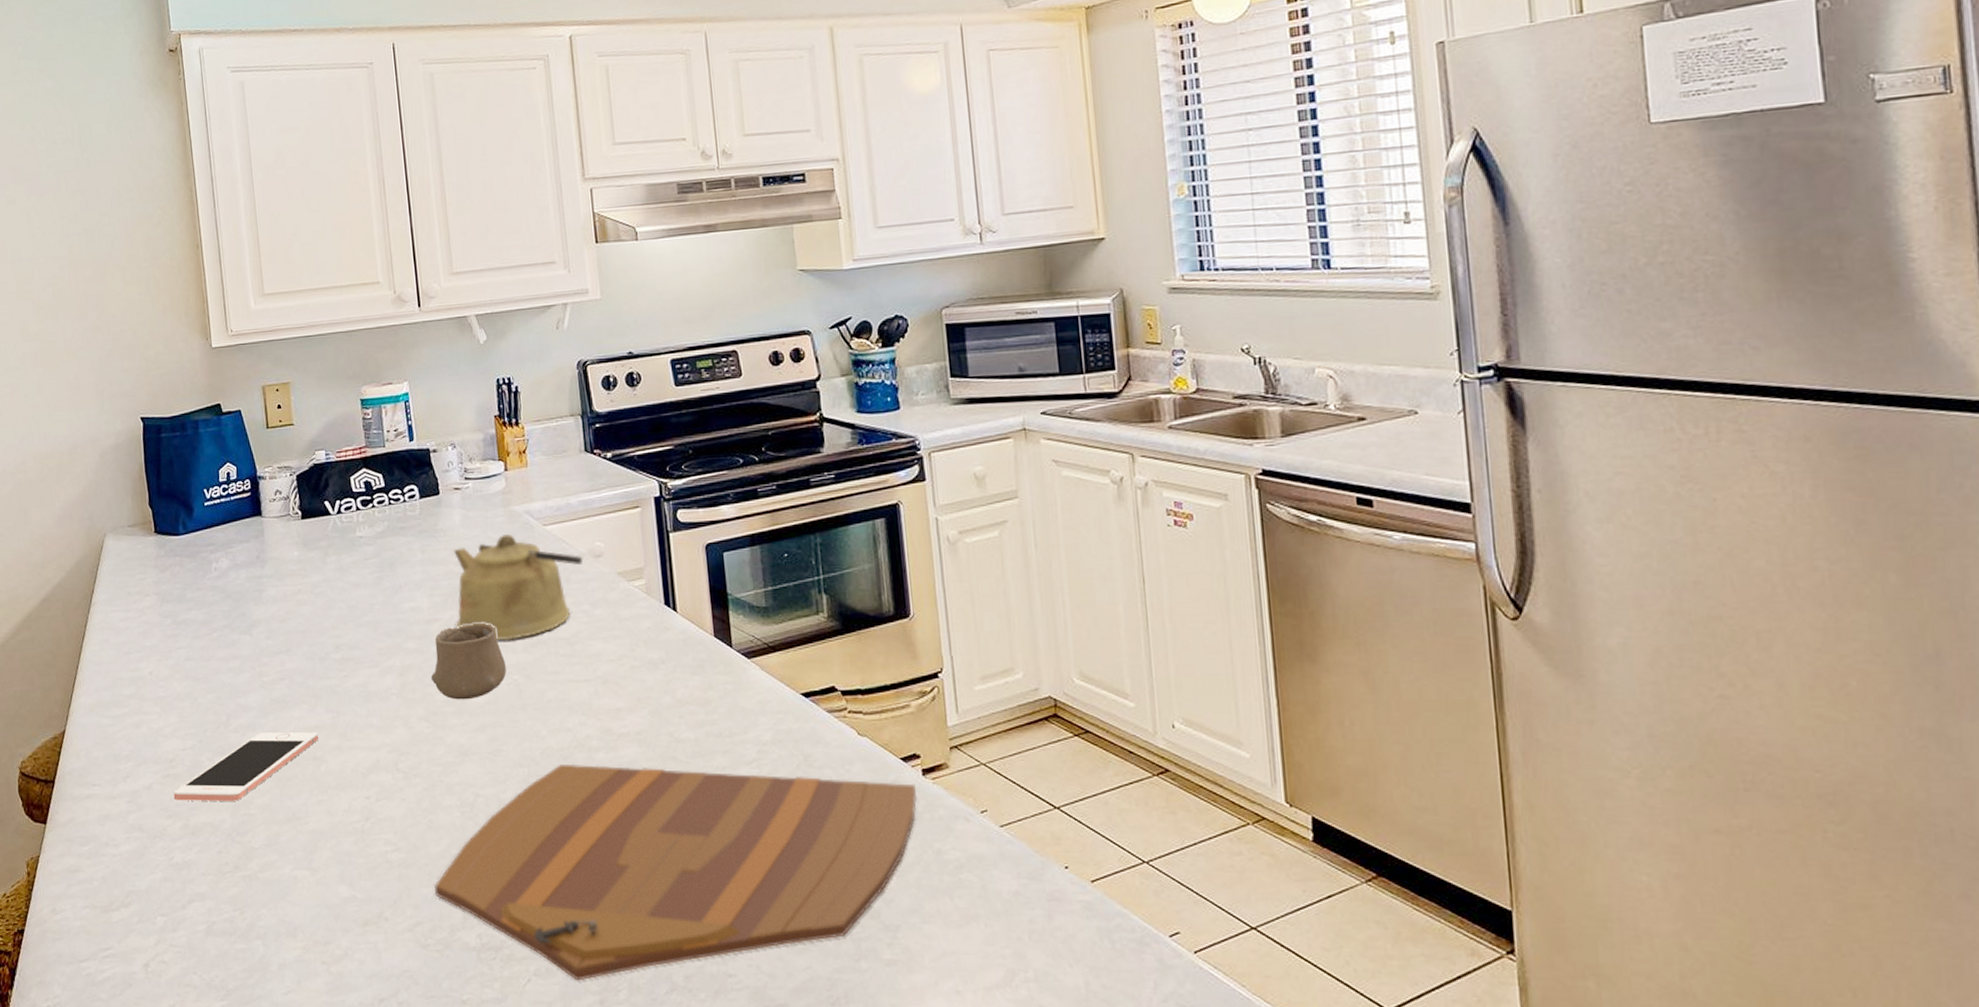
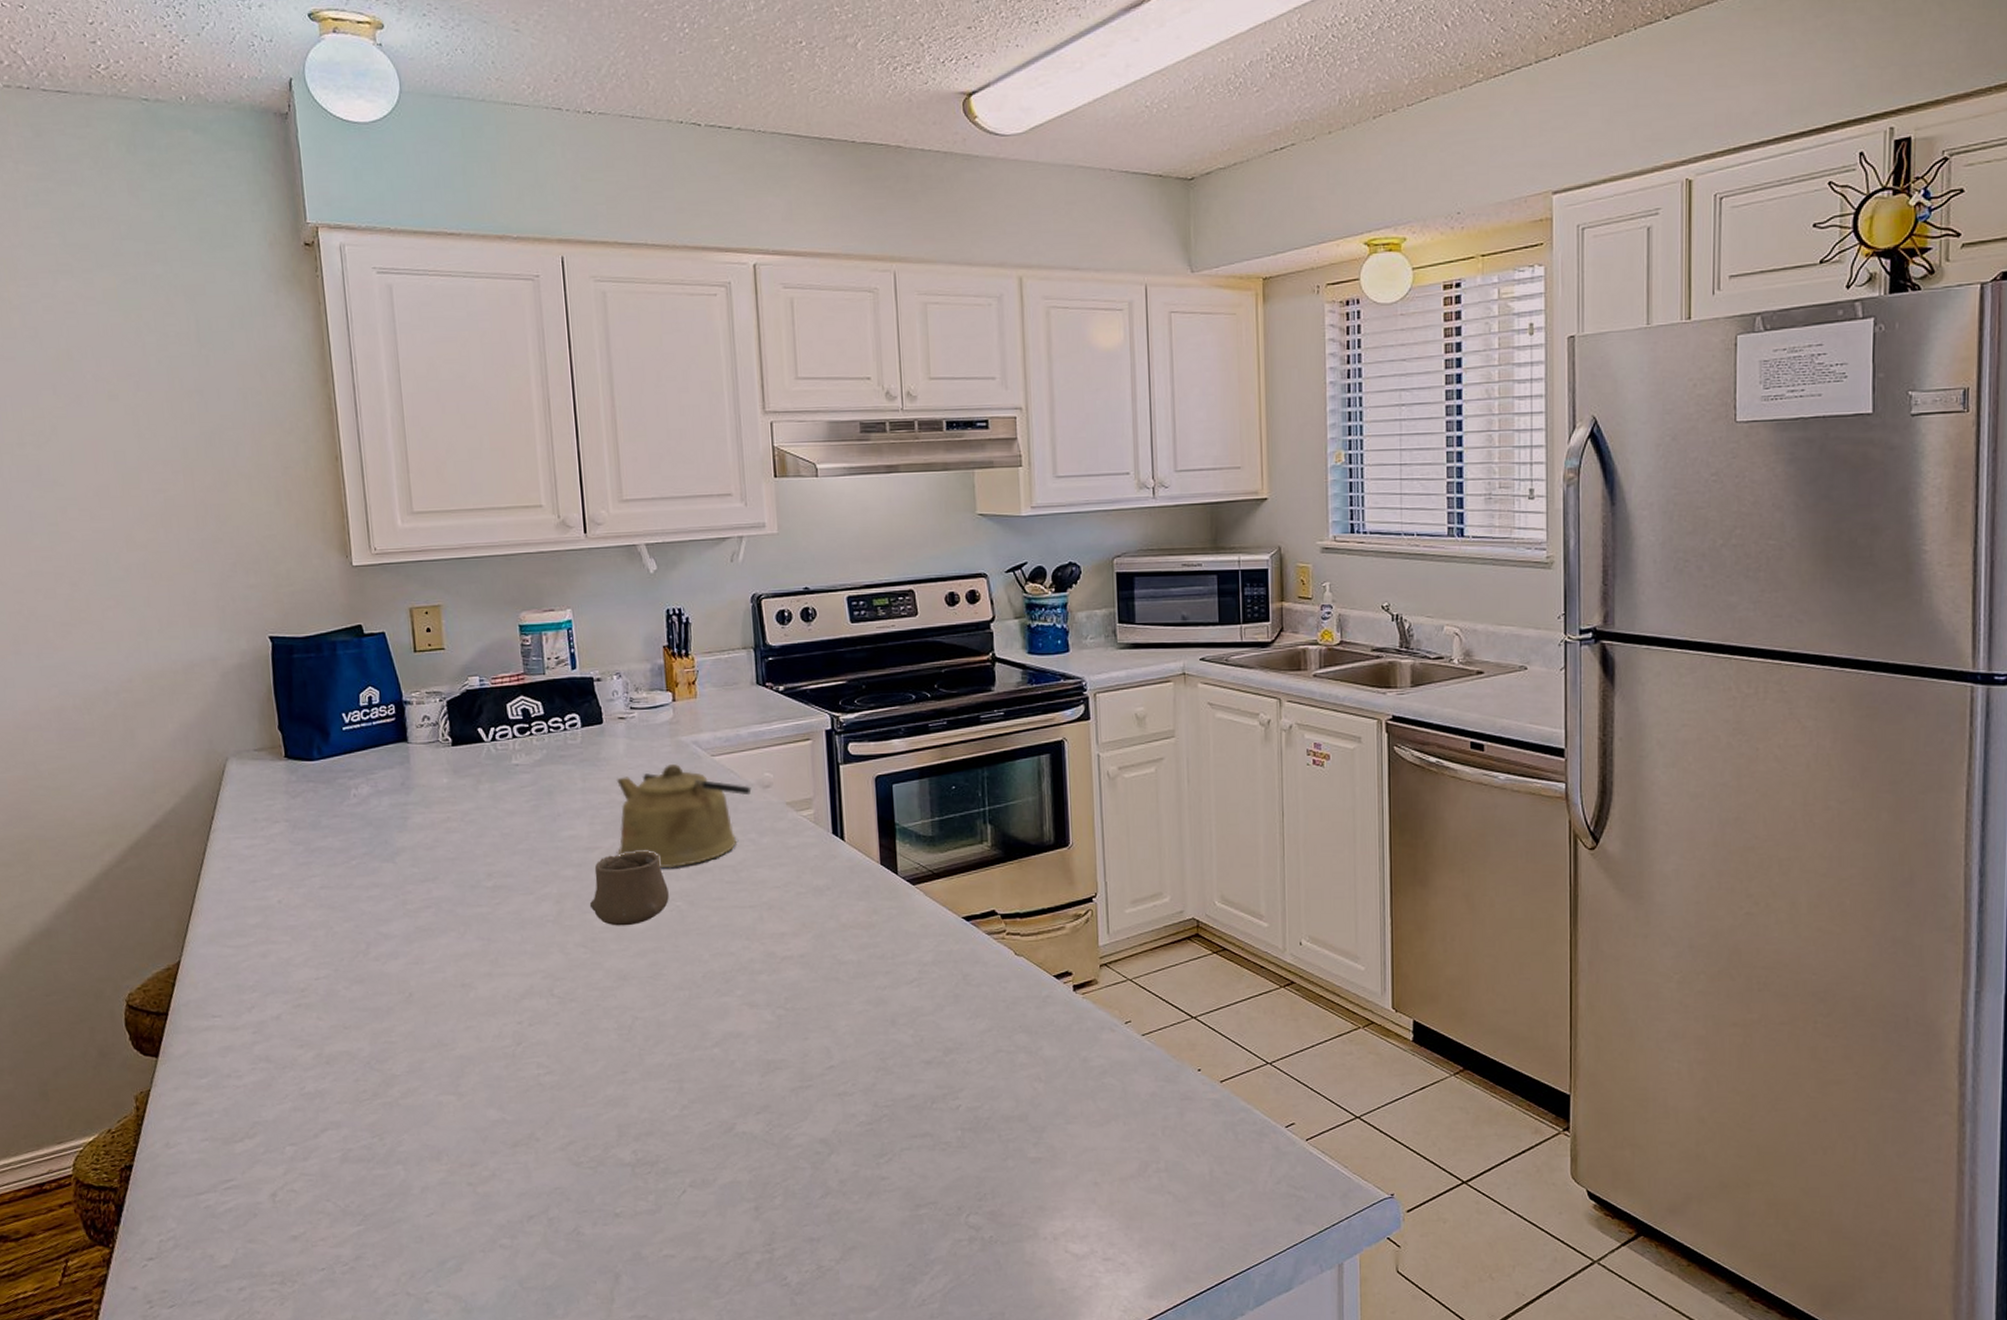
cell phone: present [173,732,319,801] -> none [305,960,468,1030]
cutting board: present [434,763,918,981] -> none [589,986,1068,1190]

